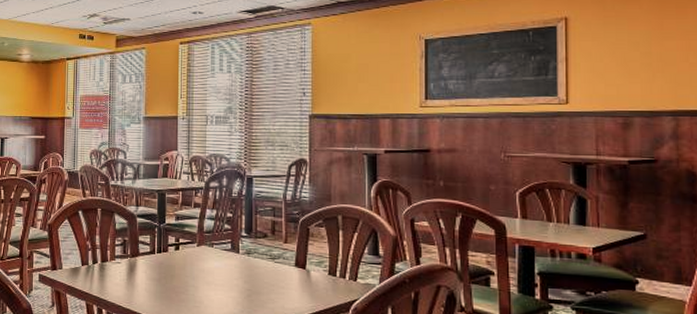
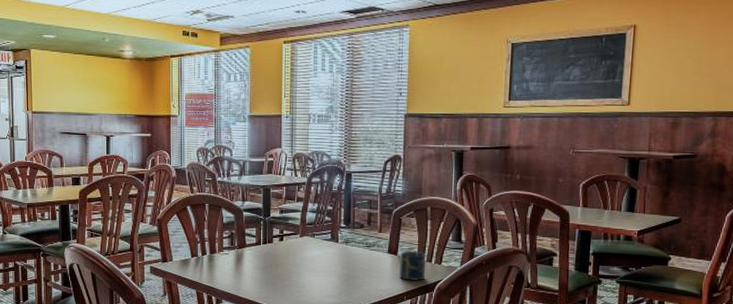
cup: none [308,265,338,300] -> present [399,251,425,282]

